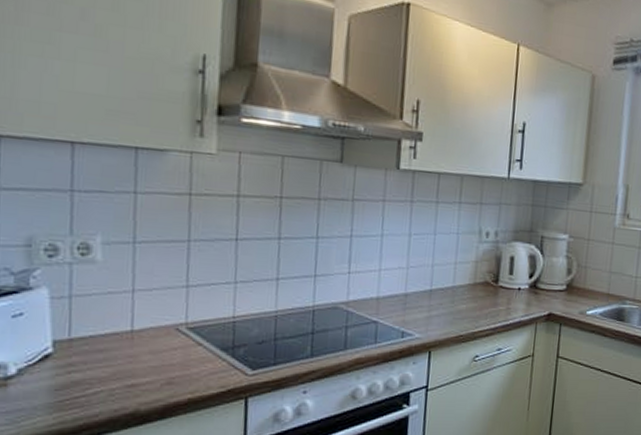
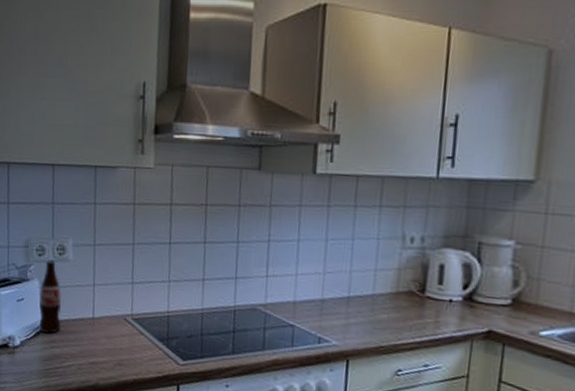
bottle: none [47,262,85,355] -> present [38,260,62,334]

